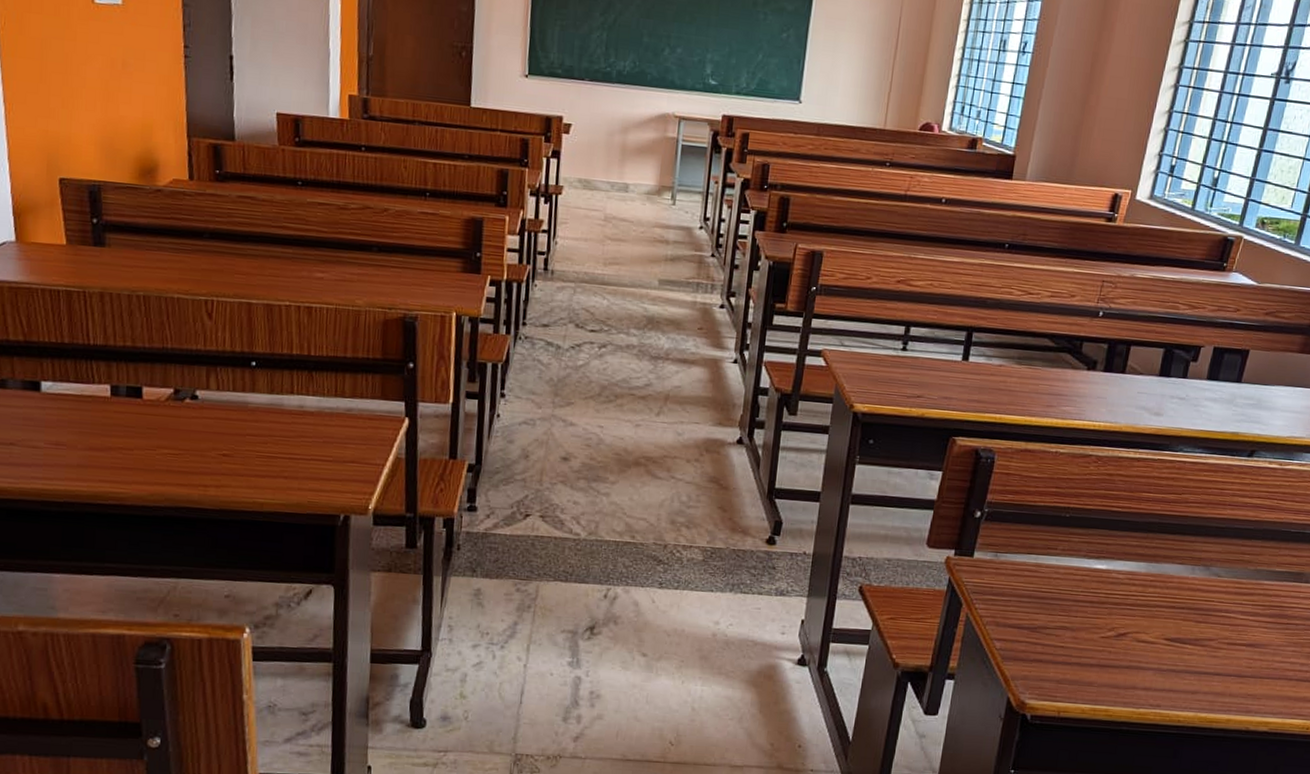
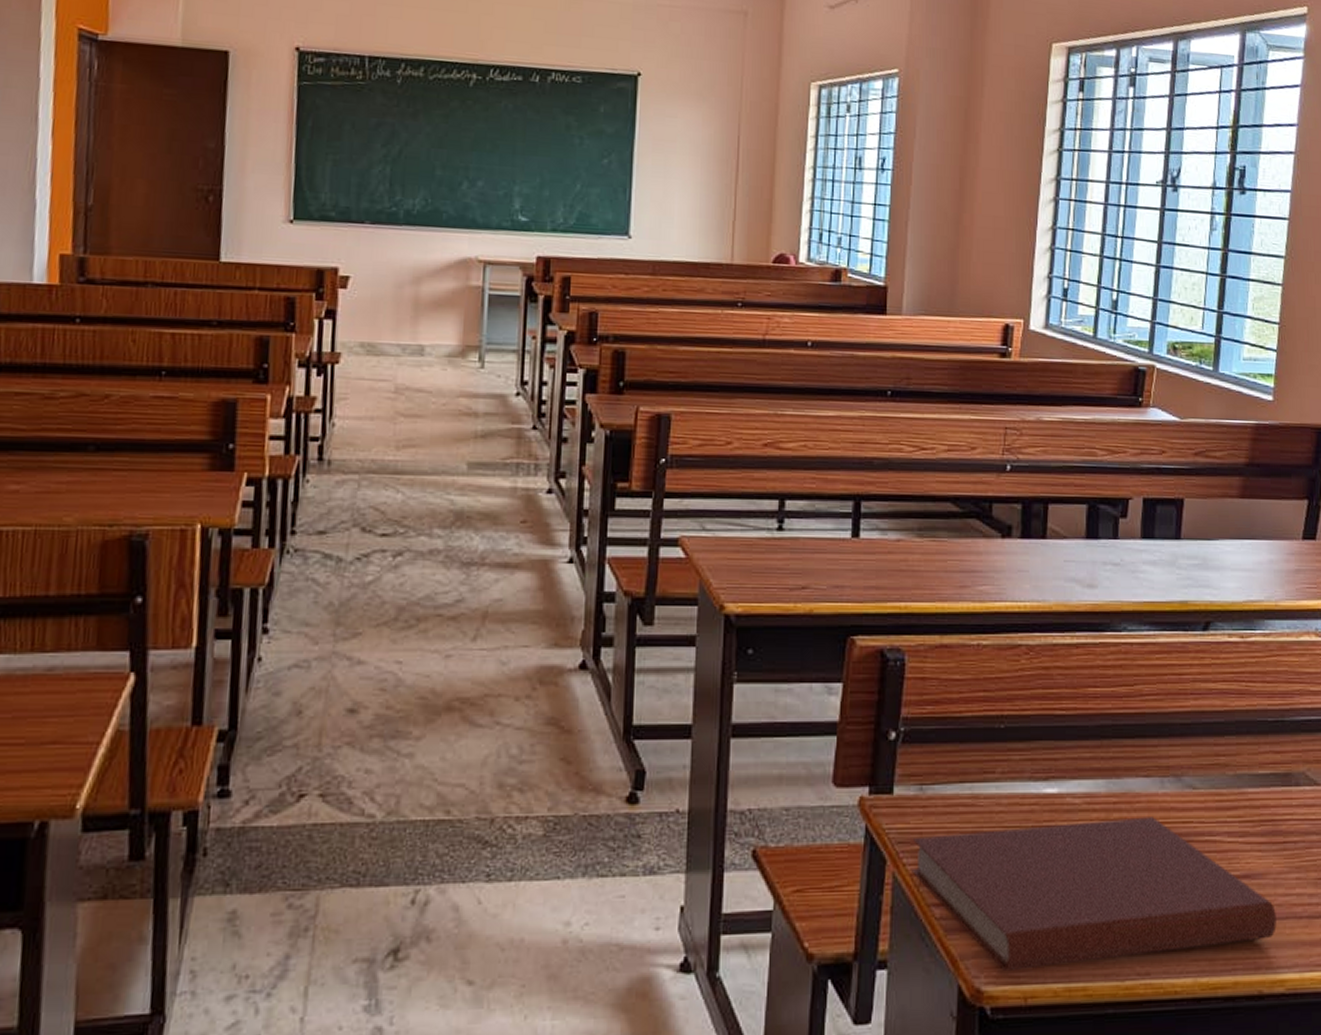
book: none [981,590,1271,692] -> present [912,817,1276,970]

